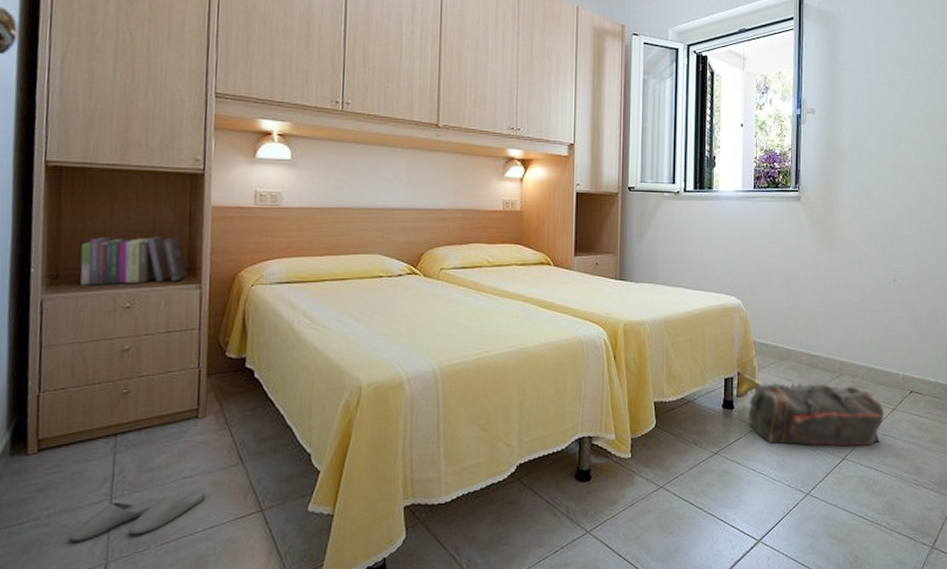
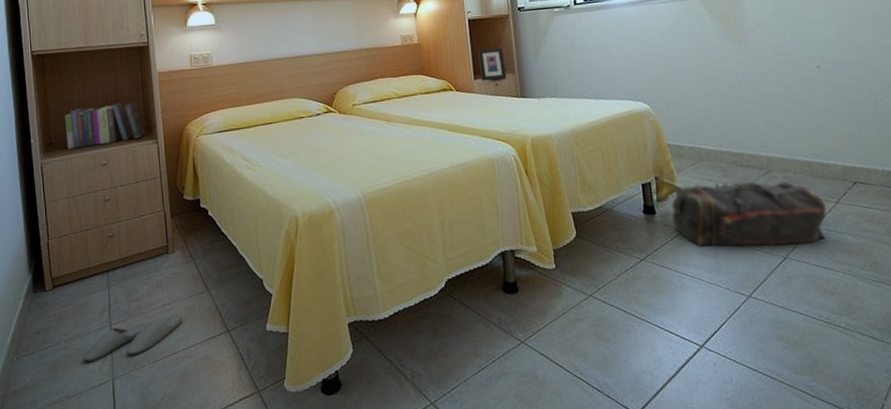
picture frame: none [581,226,608,259] -> present [477,48,507,81]

